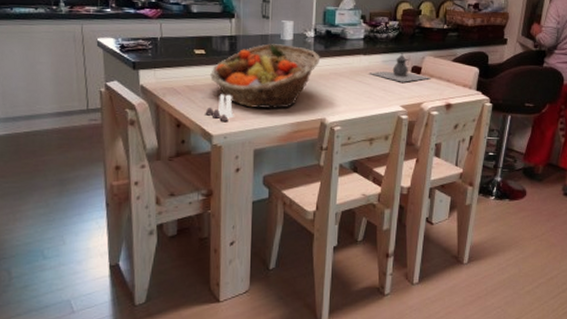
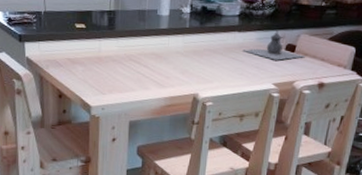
salt and pepper shaker set: present [205,94,234,121] -> none [84,67,112,94]
fruit basket: present [210,44,321,109] -> none [90,19,196,83]

